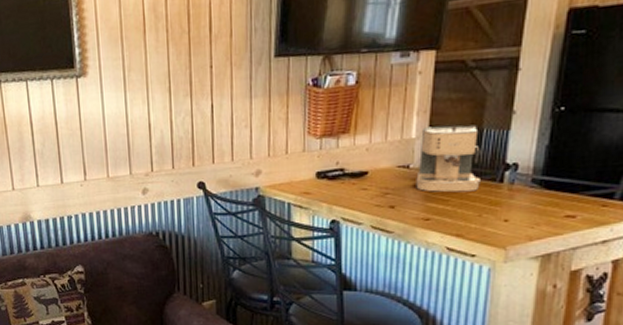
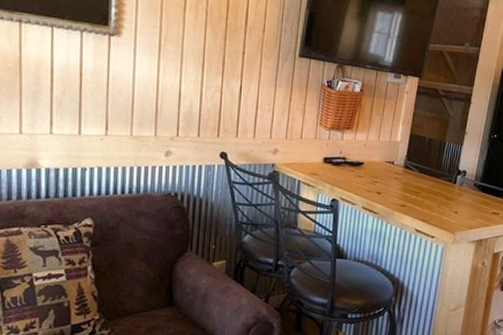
coffee maker: present [416,125,482,192] -> none [397,134,444,188]

